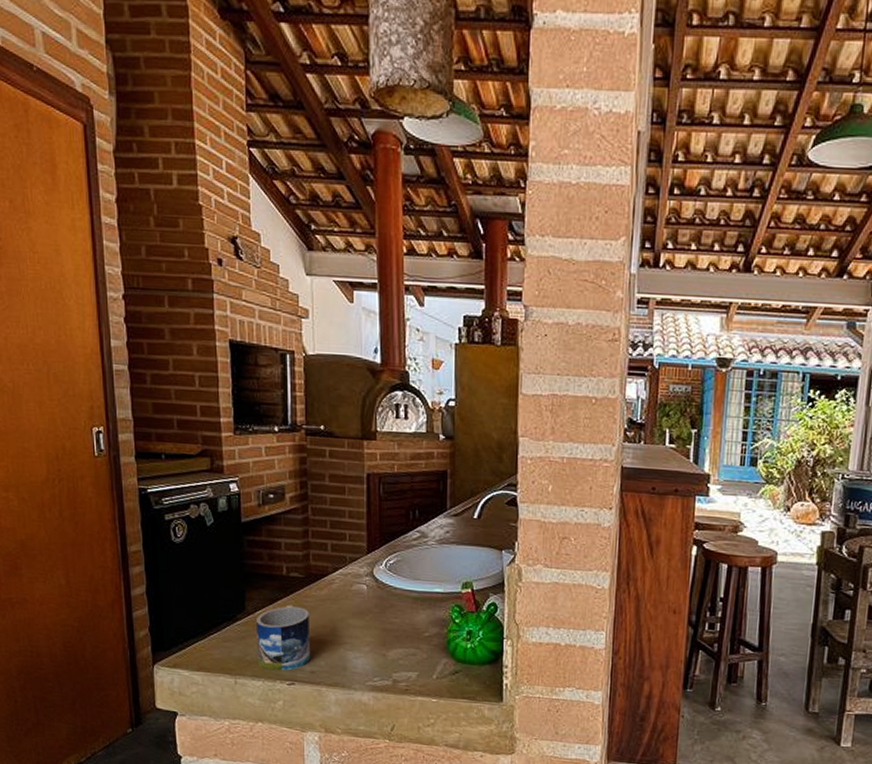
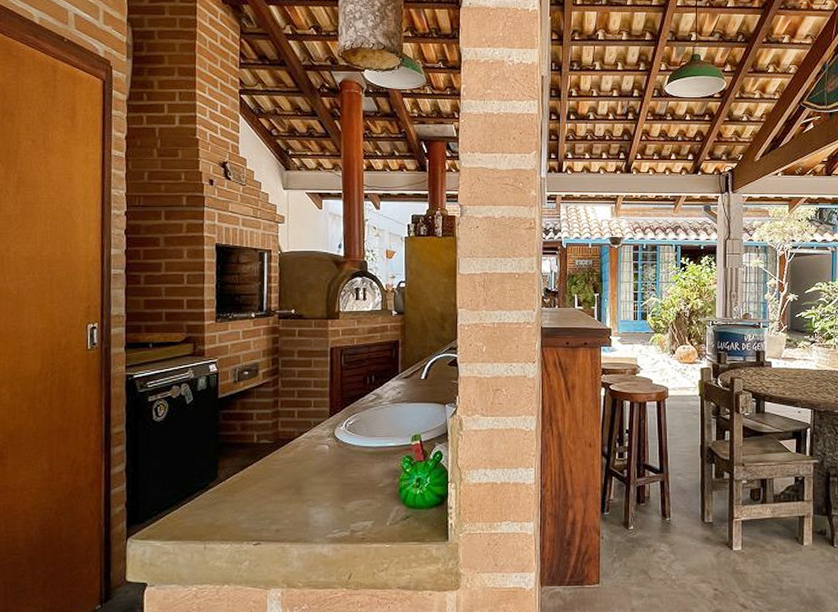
mug: present [255,604,311,671] -> none [226,469,277,533]

